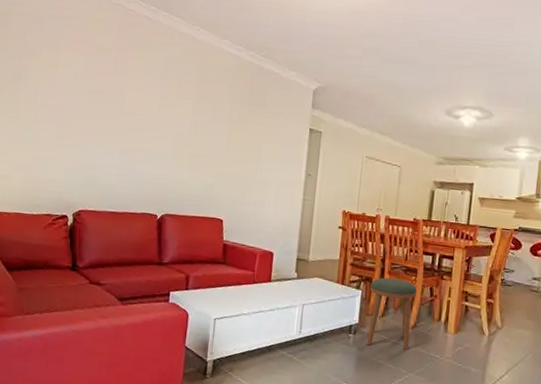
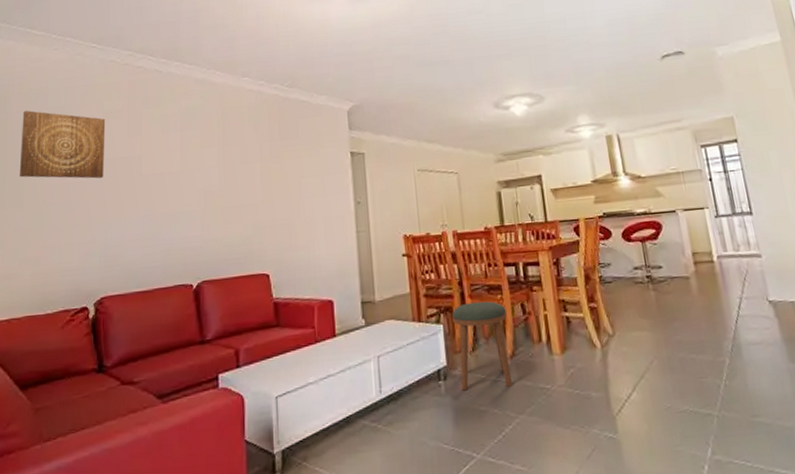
wall art: none [16,30,96,107] -> present [20,110,106,179]

